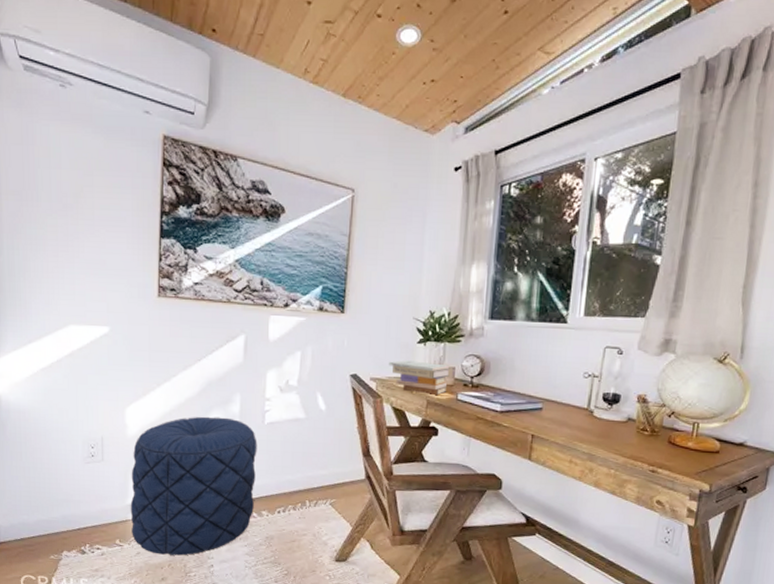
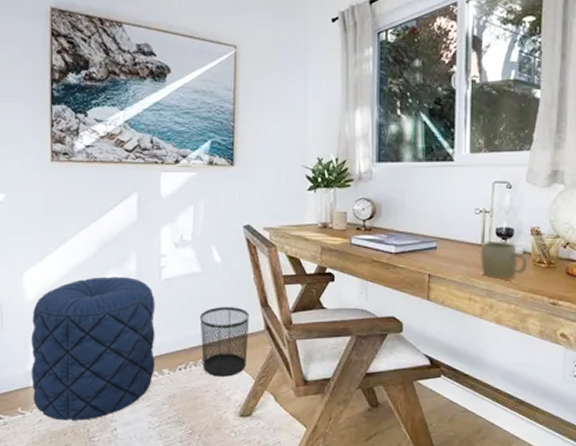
waste bin: none [300,453,351,522] -> present [199,306,249,377]
books: present [388,360,450,396] -> none [280,208,342,242]
mug: none [584,405,632,446] -> present [481,241,528,281]

